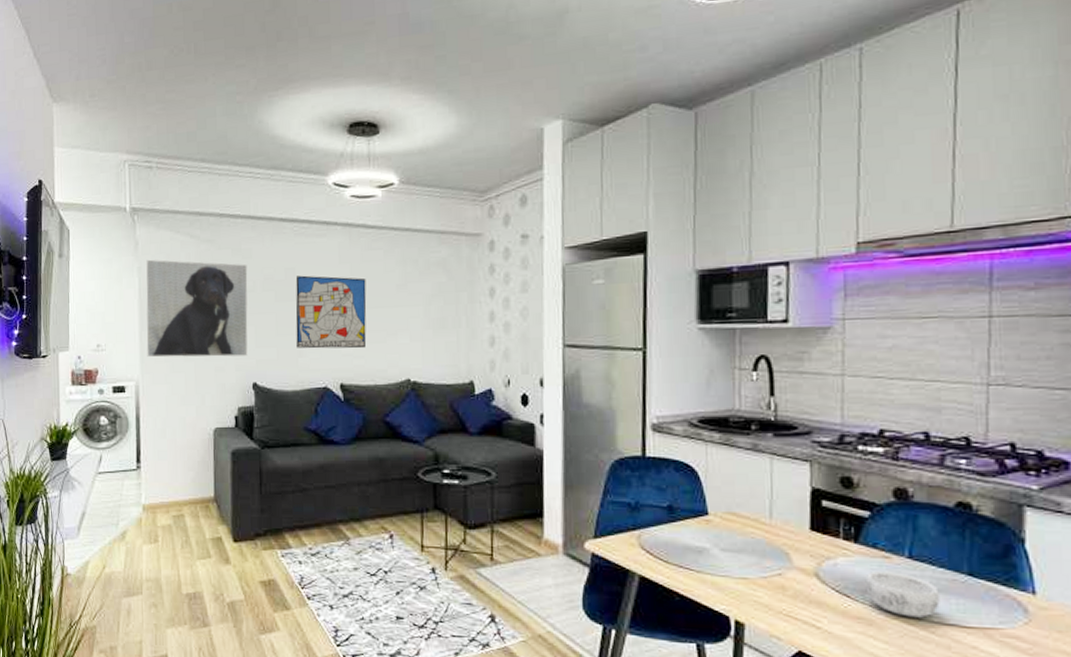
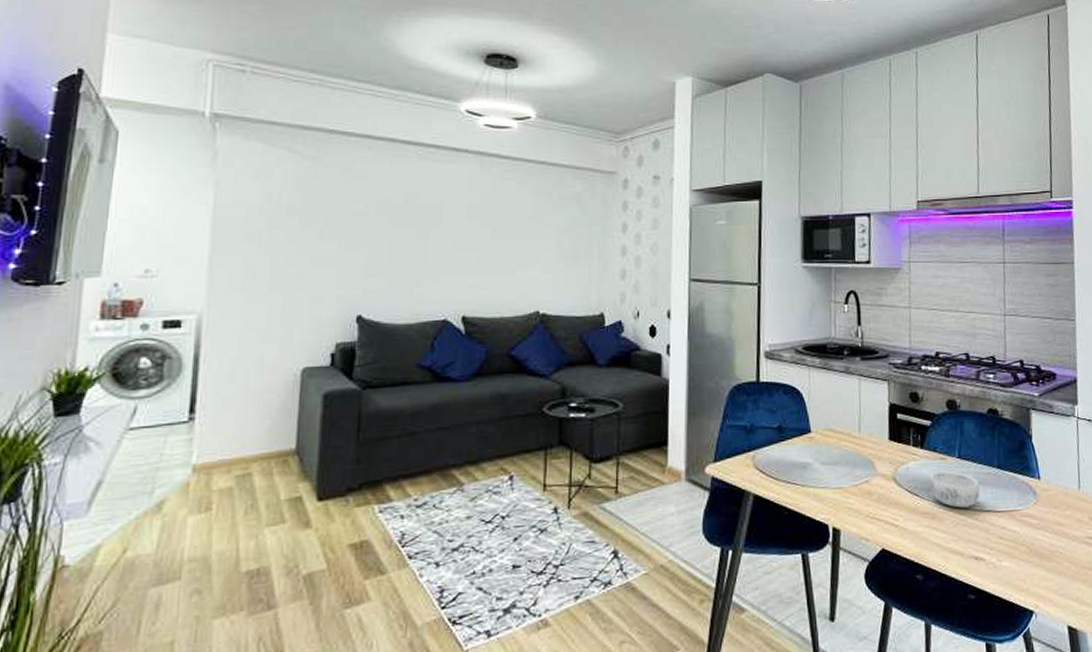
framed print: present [146,259,248,358] -> none [217,173,360,287]
wall art: present [295,275,367,349] -> none [413,201,496,280]

